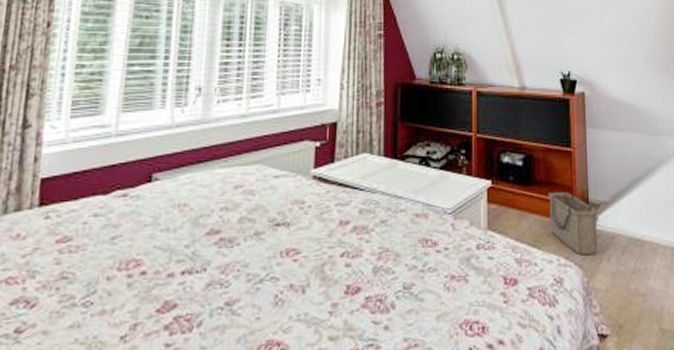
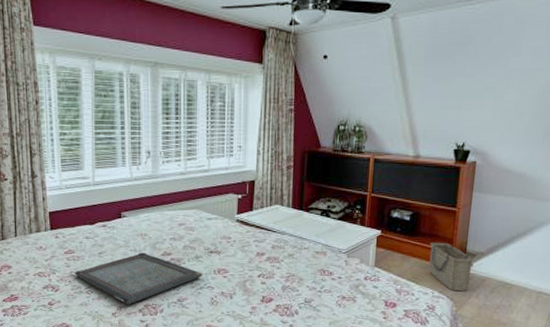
serving tray: none [68,232,265,320] -> present [75,252,203,305]

